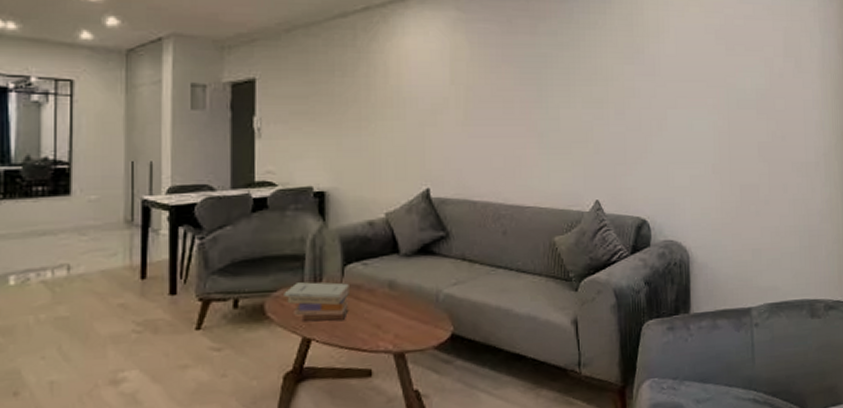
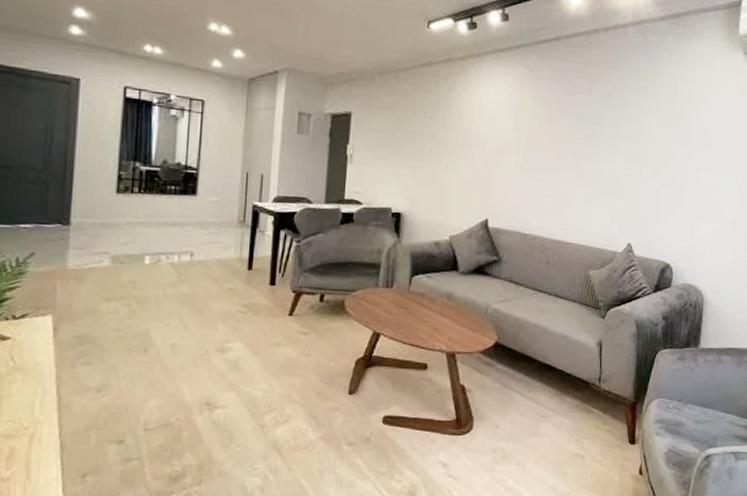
books: present [284,282,349,322] -> none [361,286,415,321]

